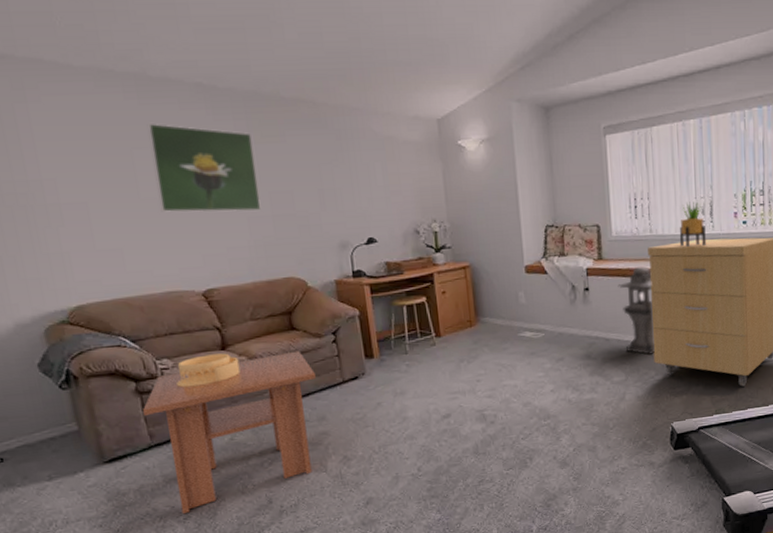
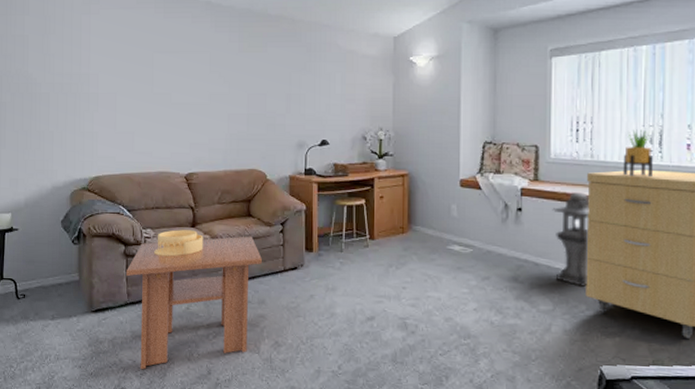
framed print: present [147,124,262,212] -> none [166,33,241,109]

